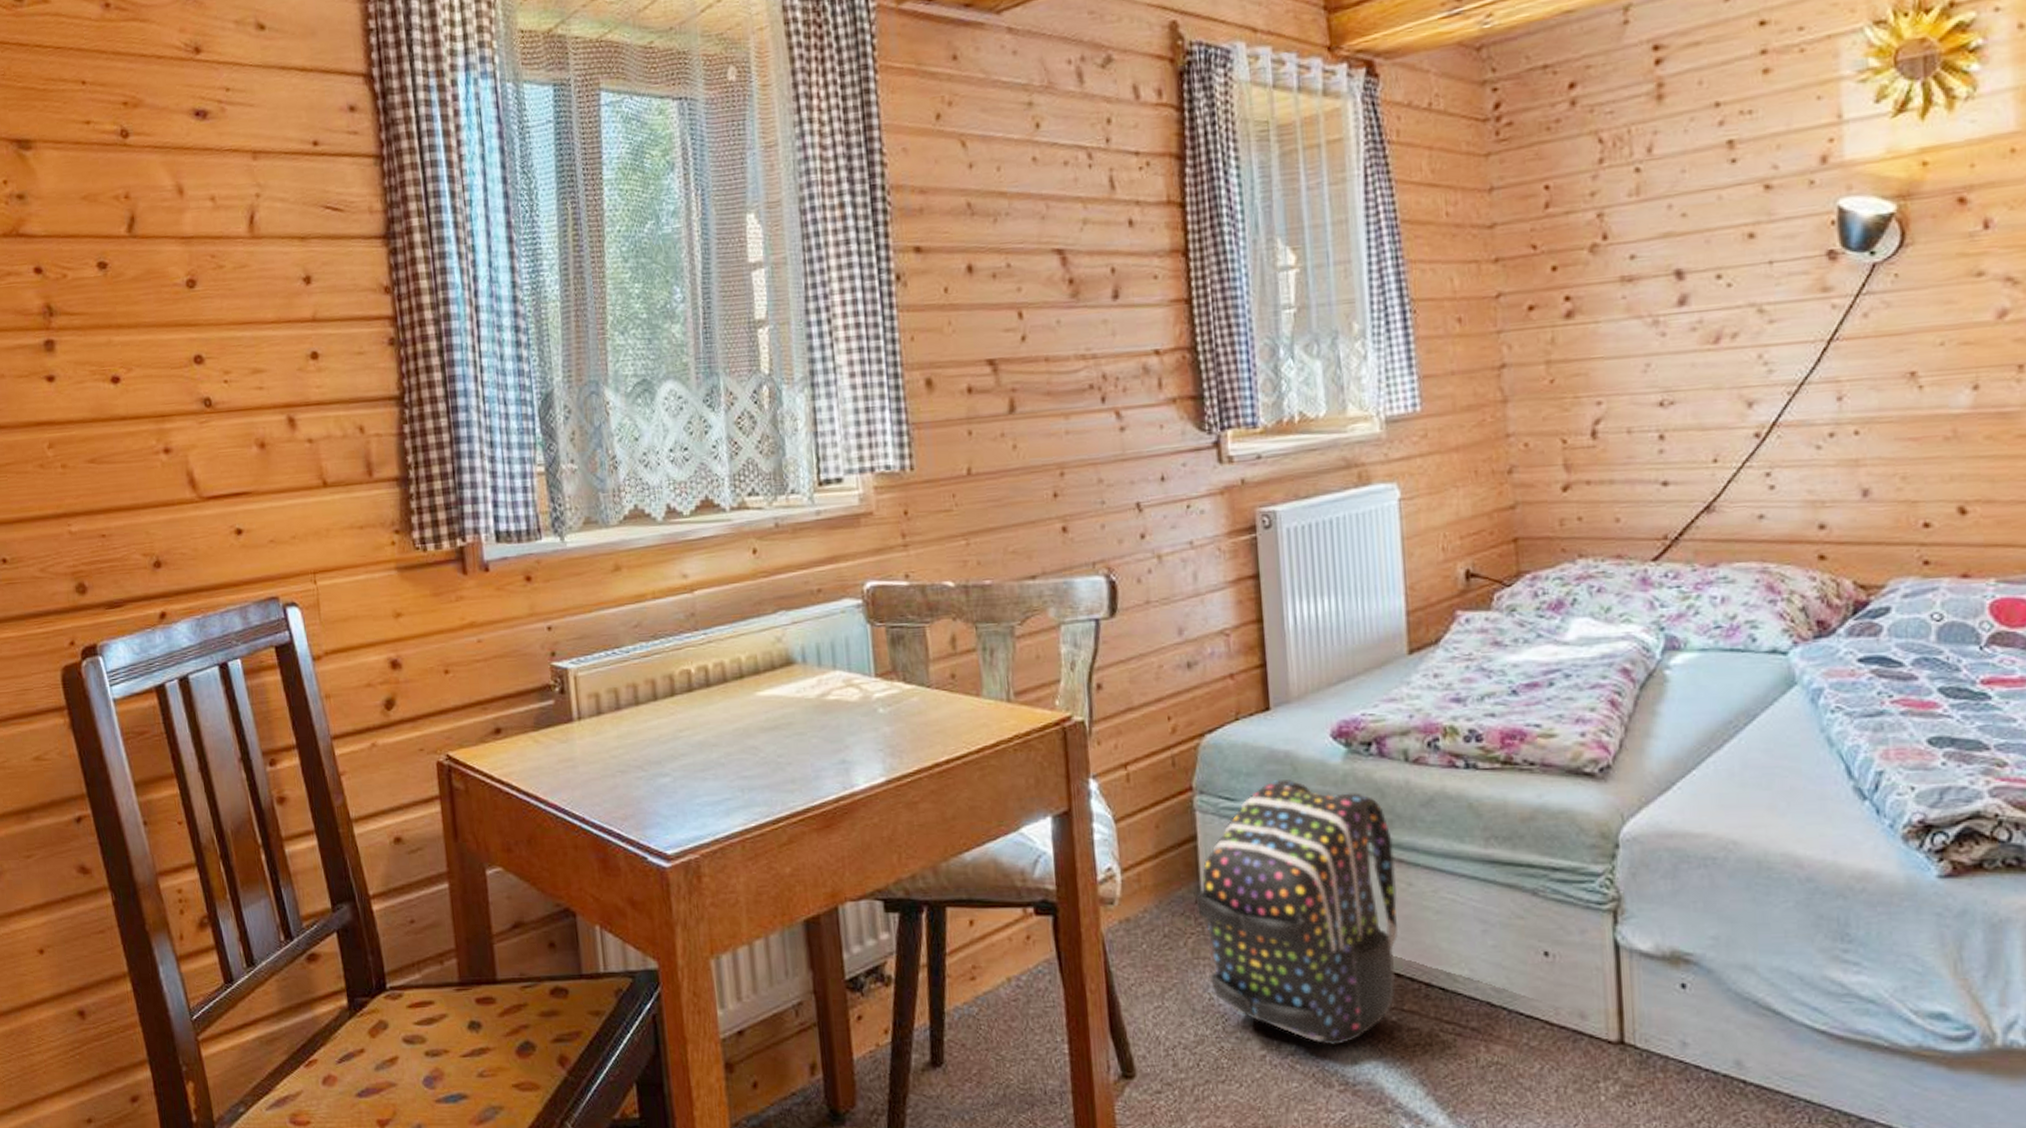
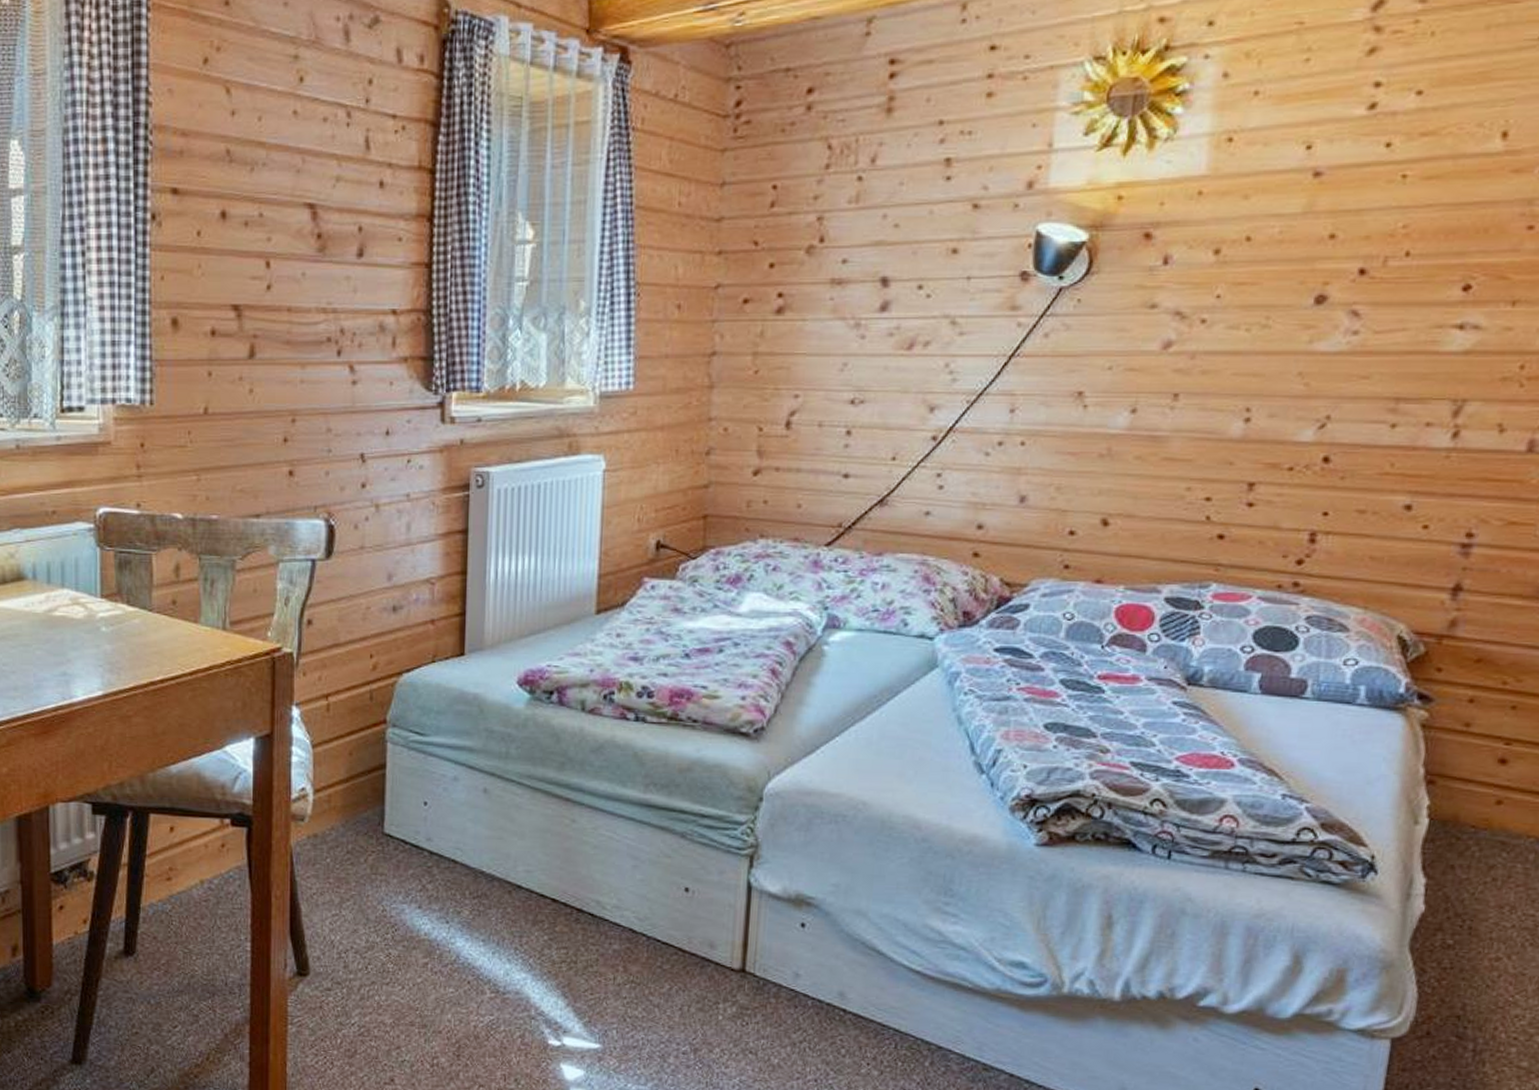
backpack: present [1195,779,1399,1045] -> none [379,718,562,958]

